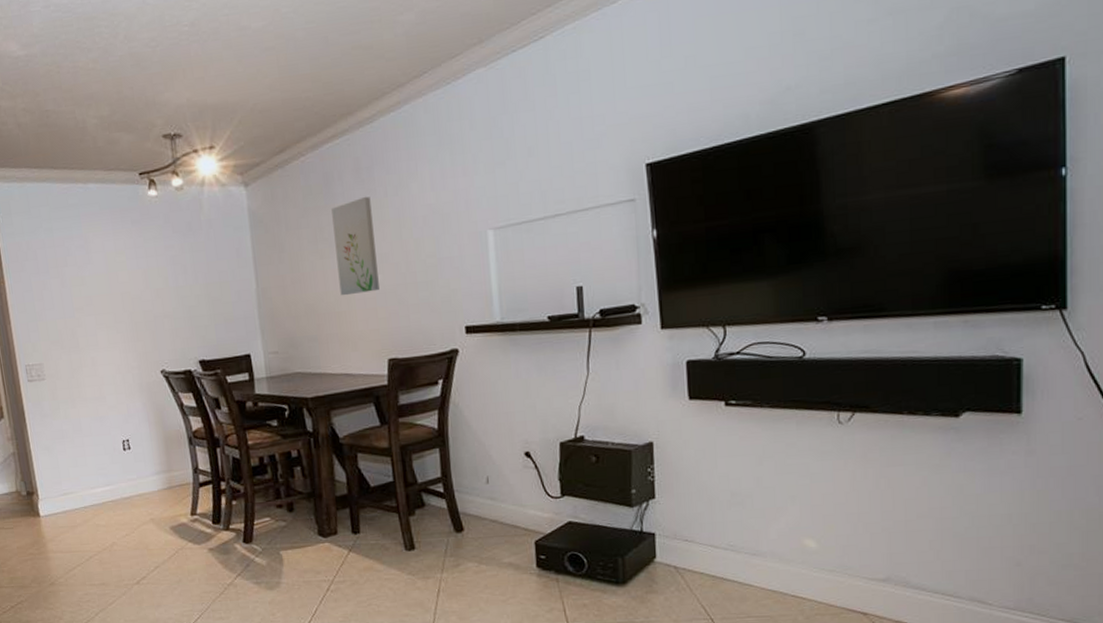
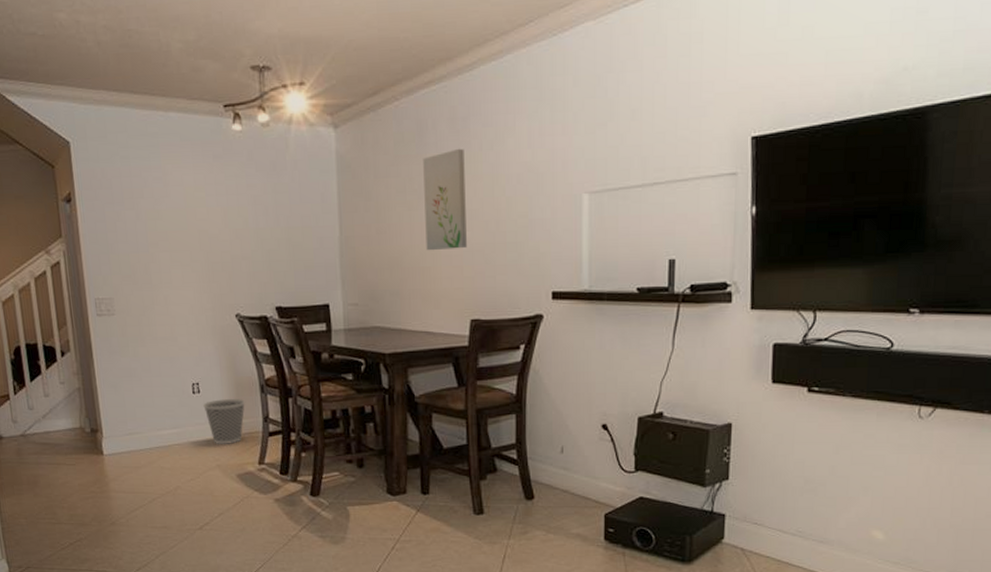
wastebasket: none [134,452,176,498] -> present [203,399,246,444]

